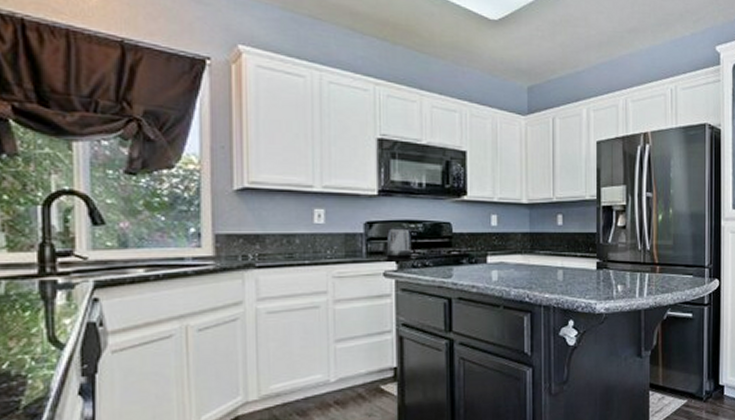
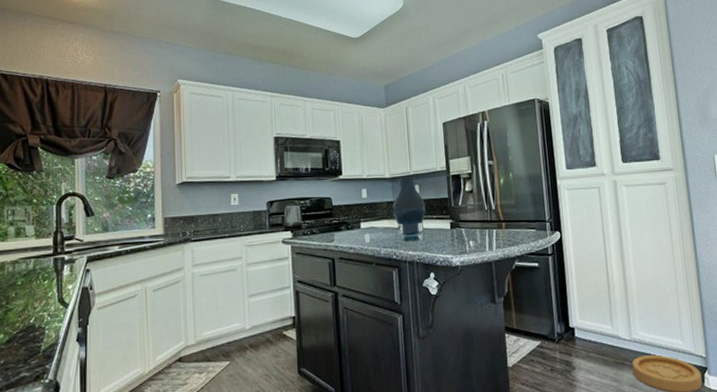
vase: none [528,205,570,282] -> present [392,177,427,242]

